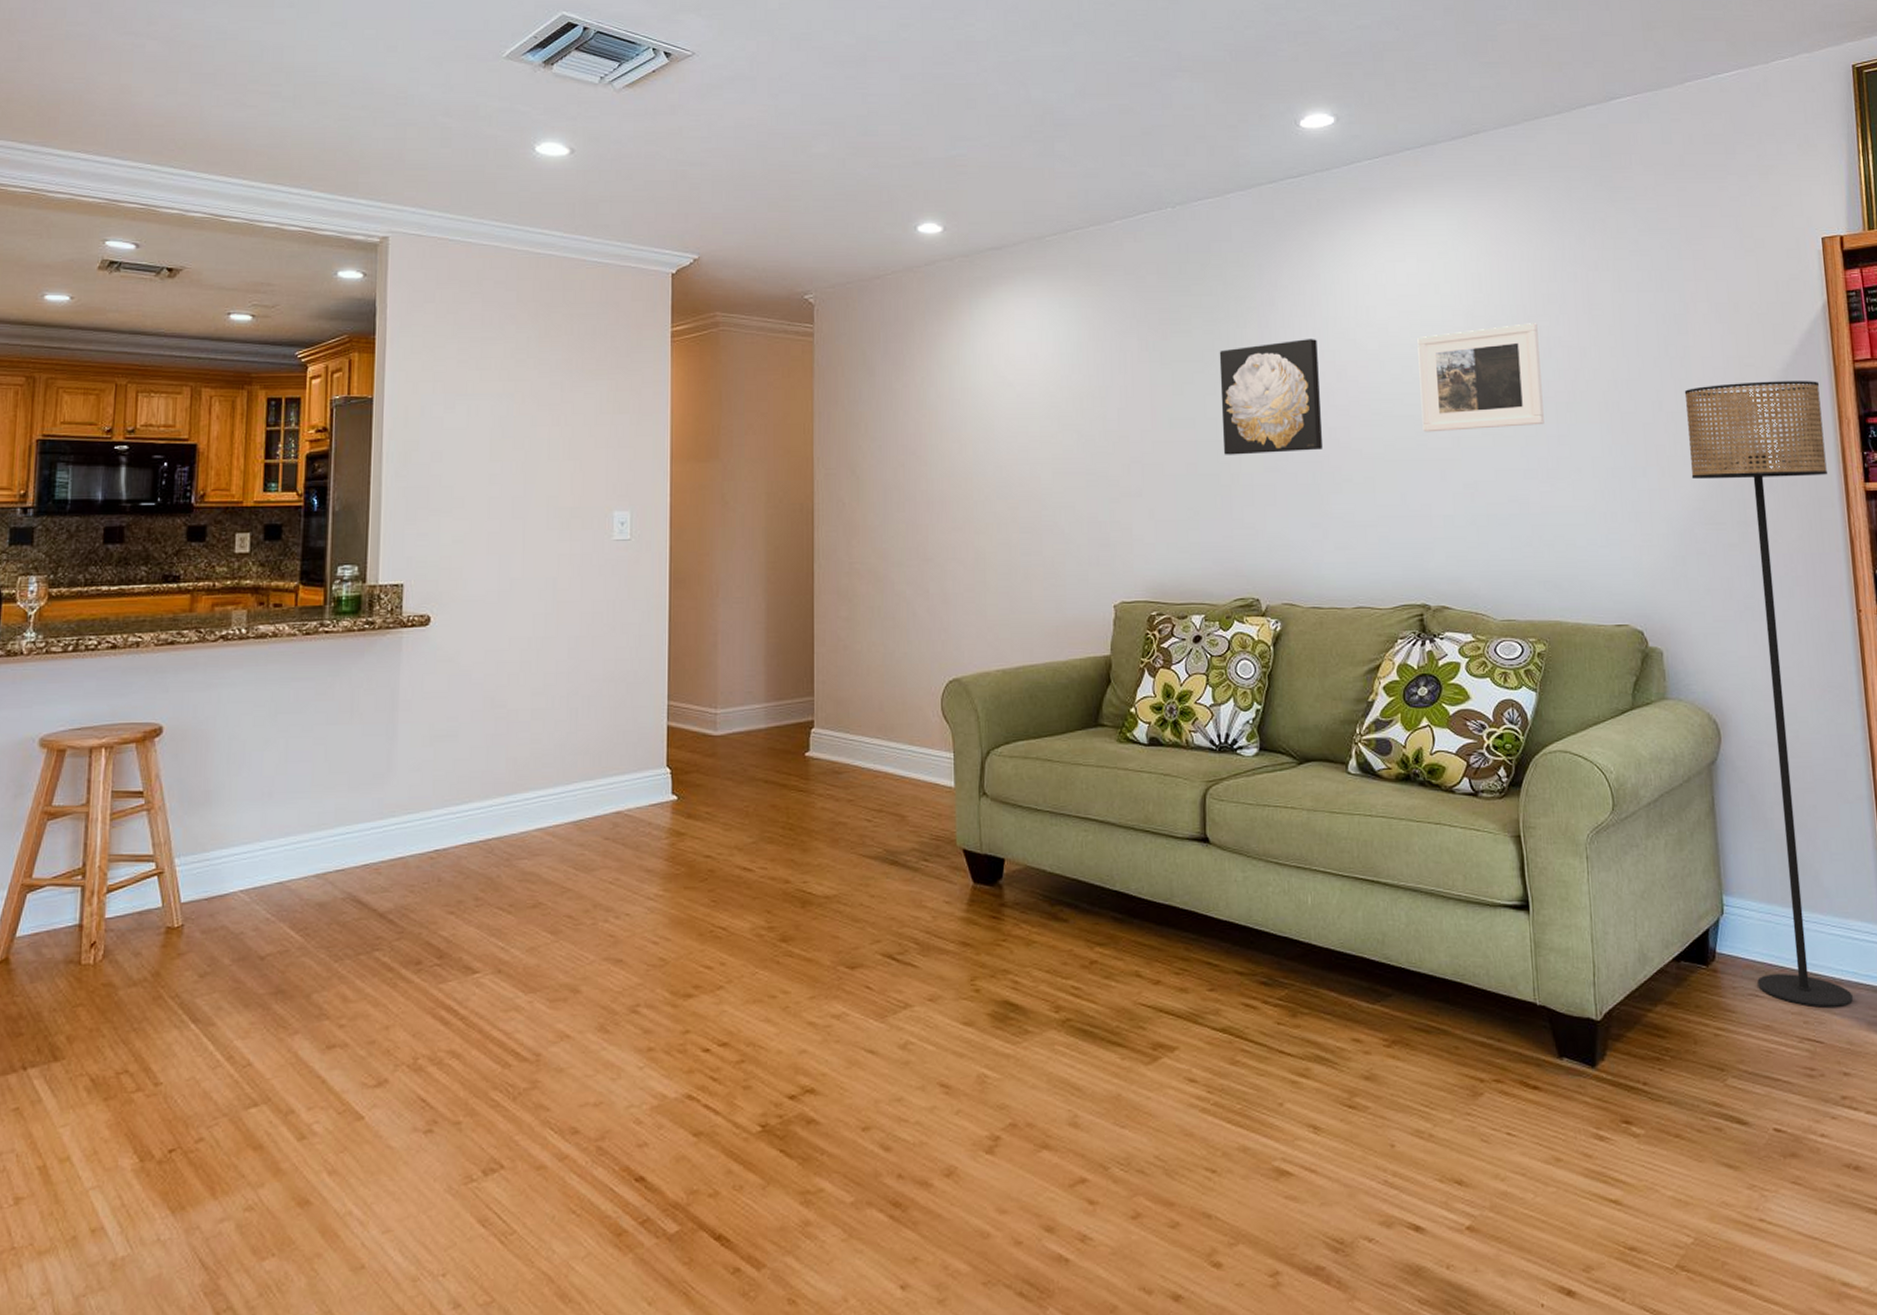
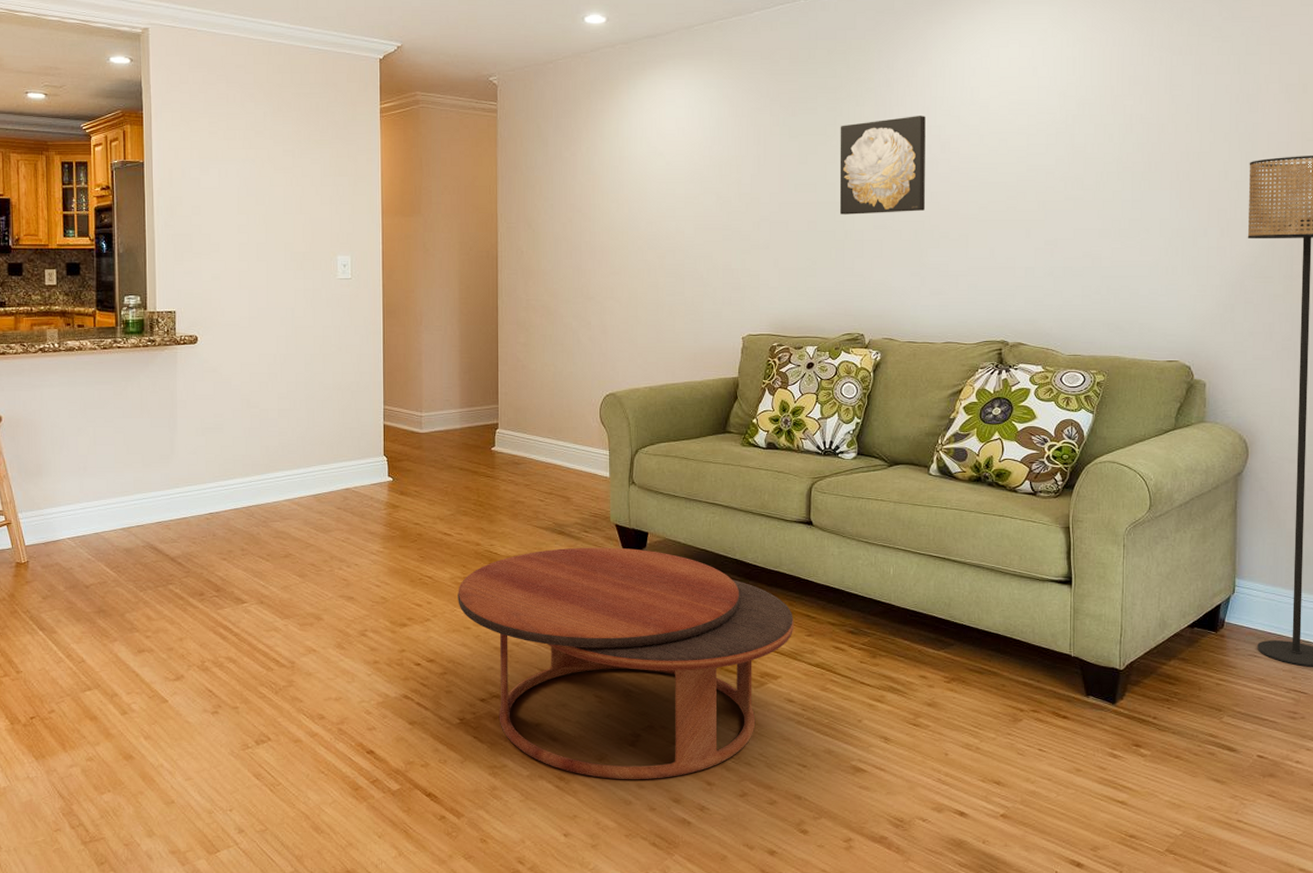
coffee table: none [760,880,1193,1202] -> present [458,547,794,780]
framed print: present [1417,323,1544,433] -> none [1013,102,1122,197]

